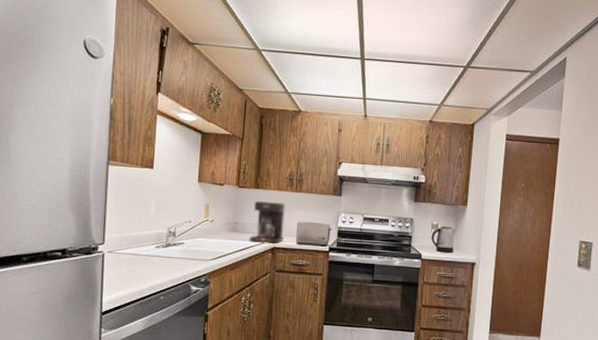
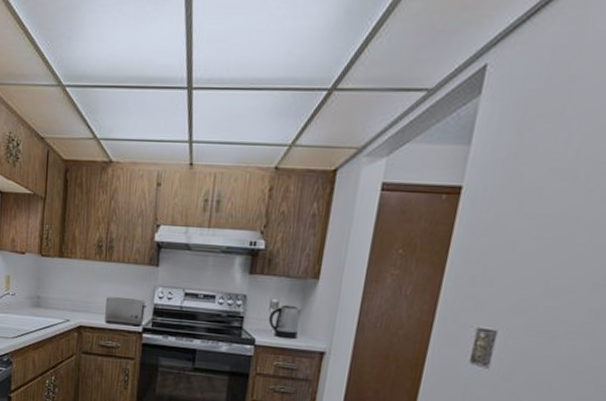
coffee maker: present [250,201,285,244] -> none [54,272,93,322]

